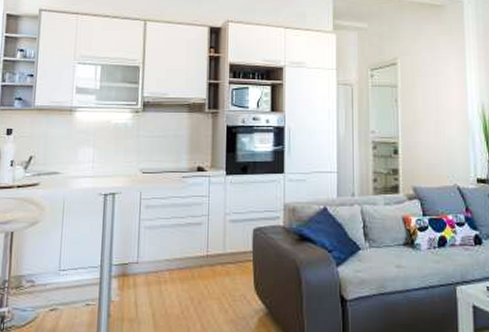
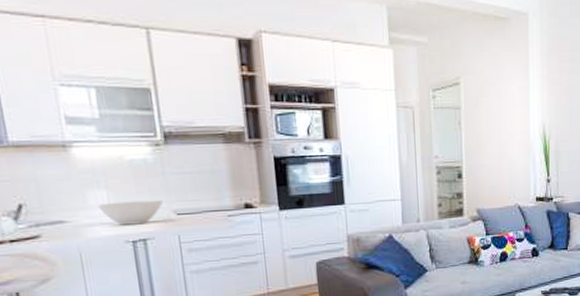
bowl: none [84,159,133,180] -> present [97,200,163,225]

